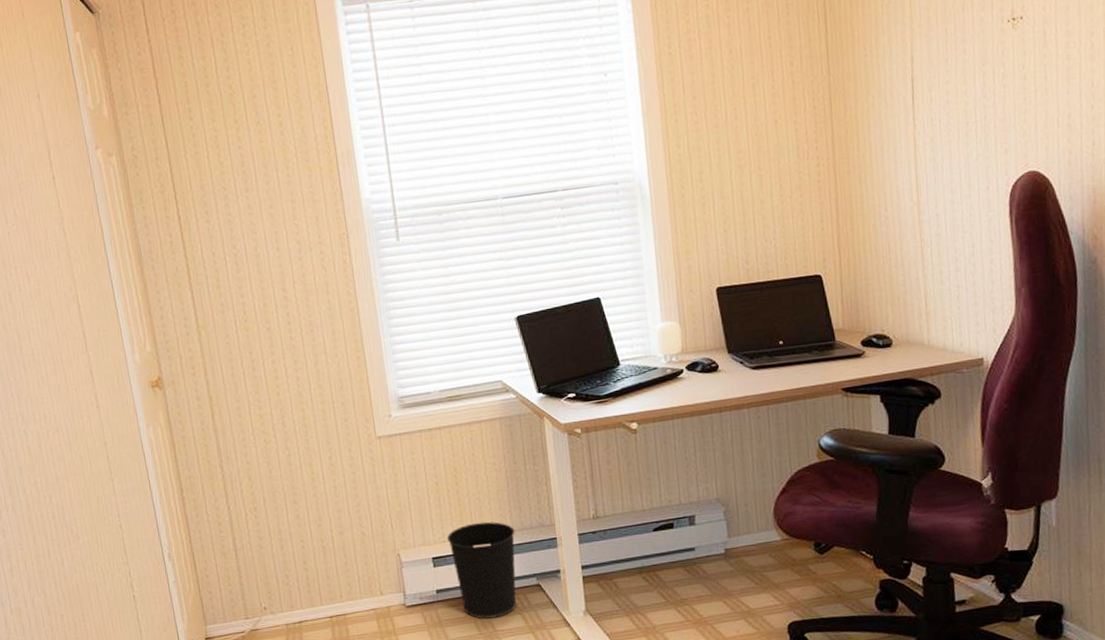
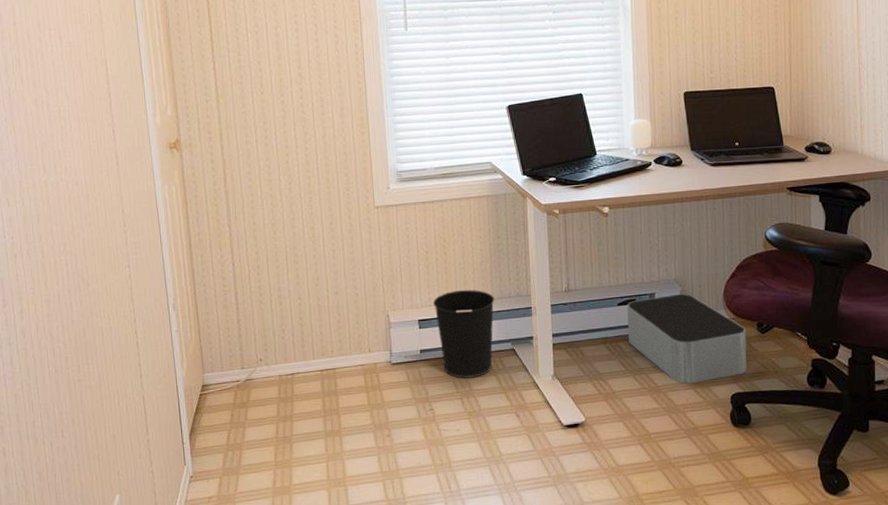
storage bin: none [664,514,805,614] -> present [627,293,747,384]

